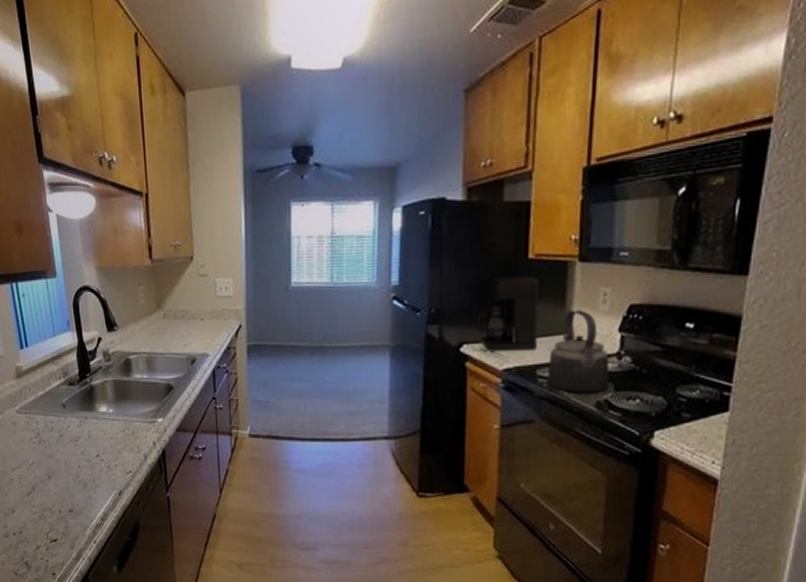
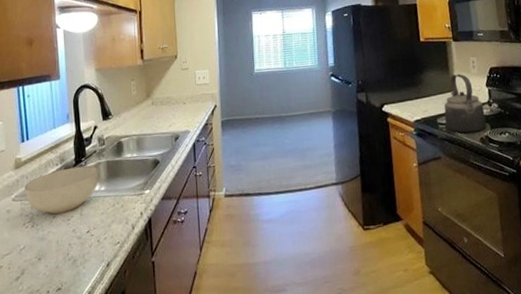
bowl: none [28,383,106,433] -> present [24,165,99,215]
coffee maker: present [477,276,539,353] -> none [391,53,435,109]

